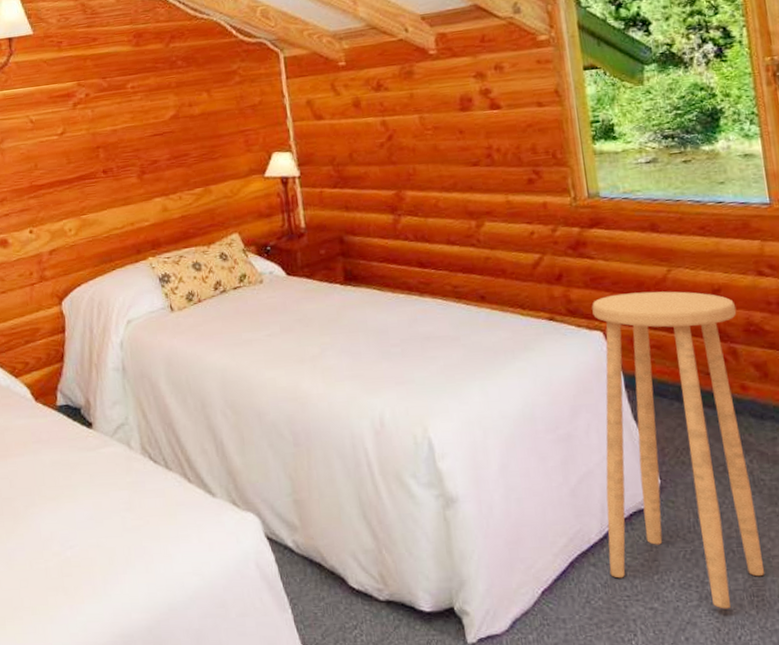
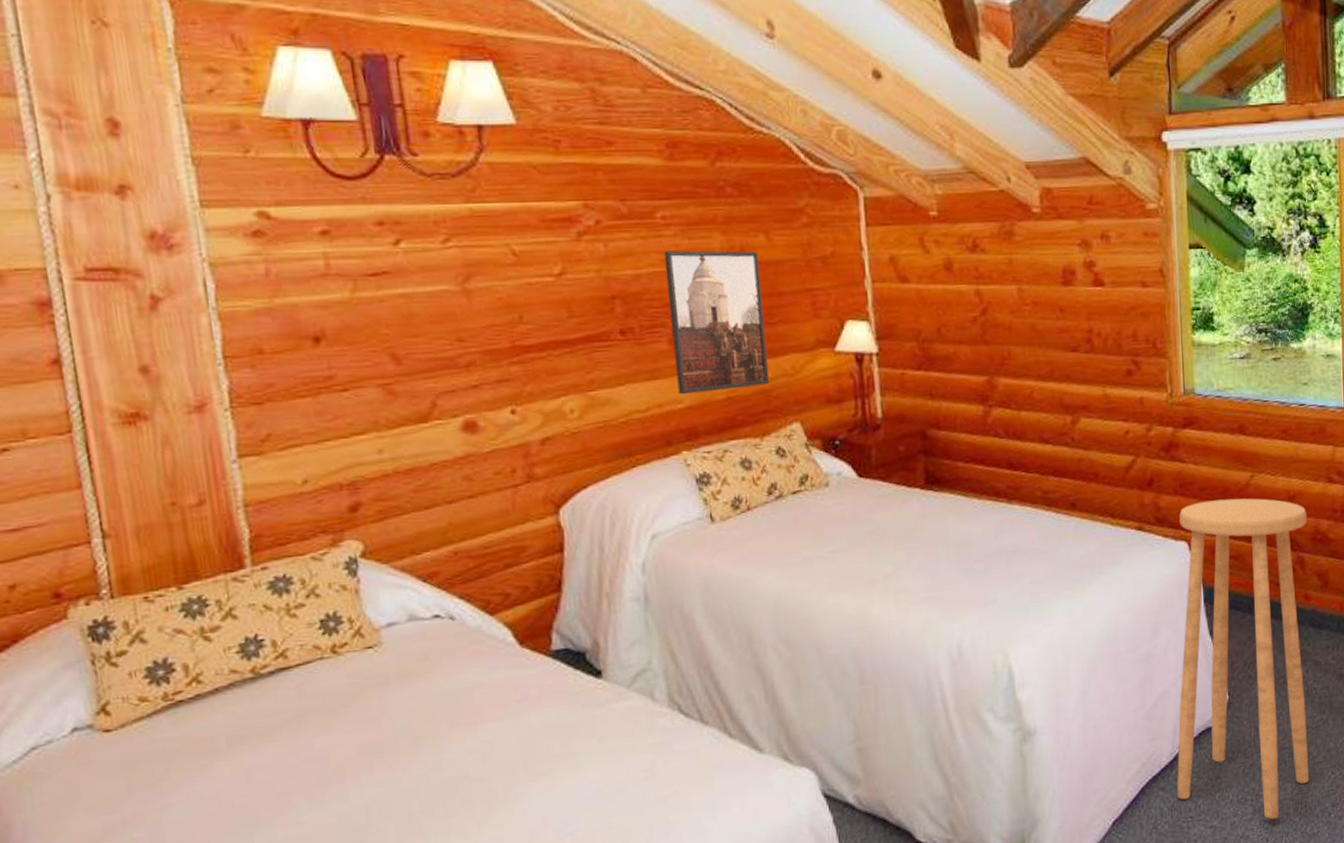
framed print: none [133,105,214,216] -> present [663,250,770,395]

